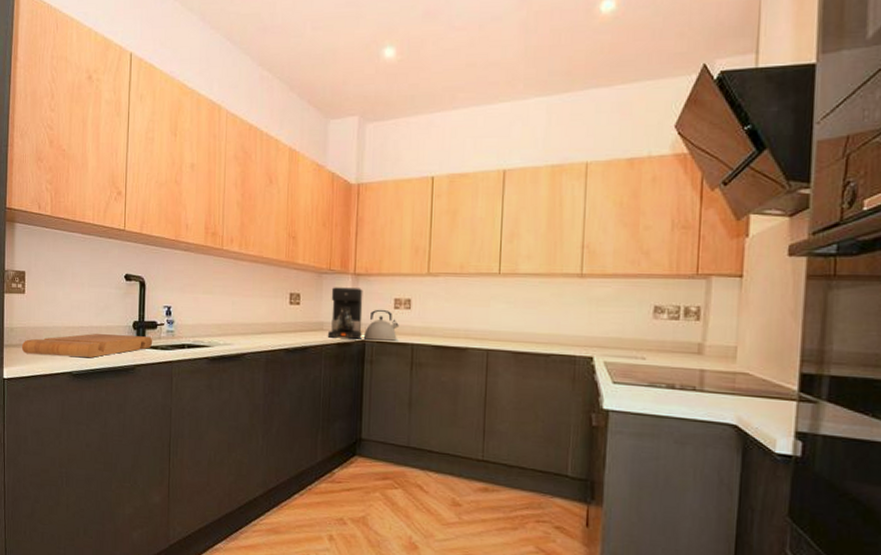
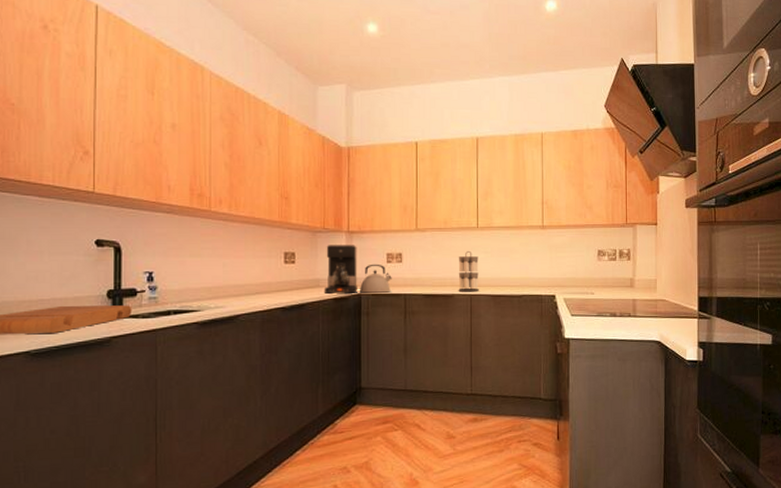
spice rack: none [473,299,499,347] -> present [458,250,479,292]

